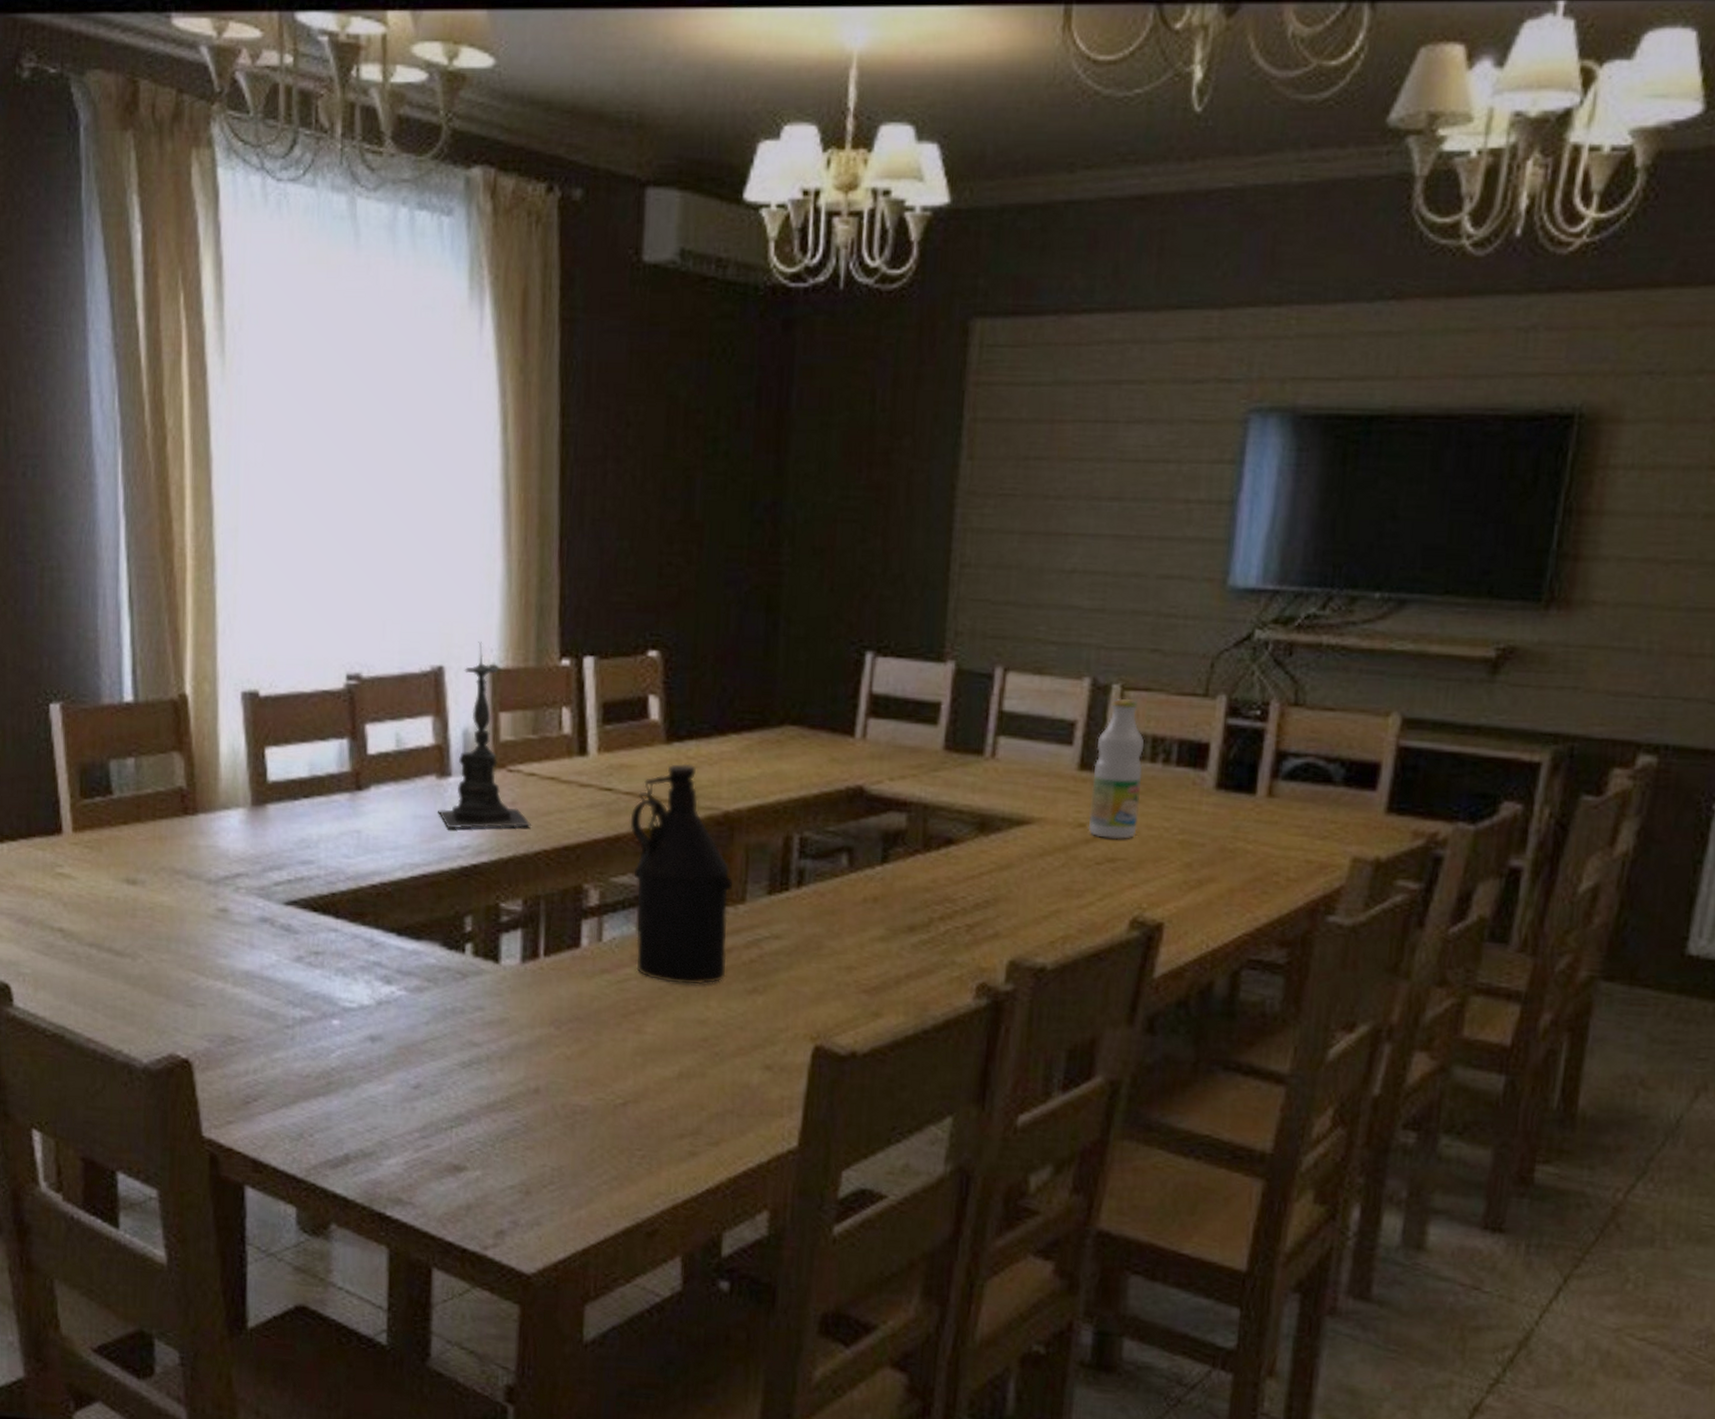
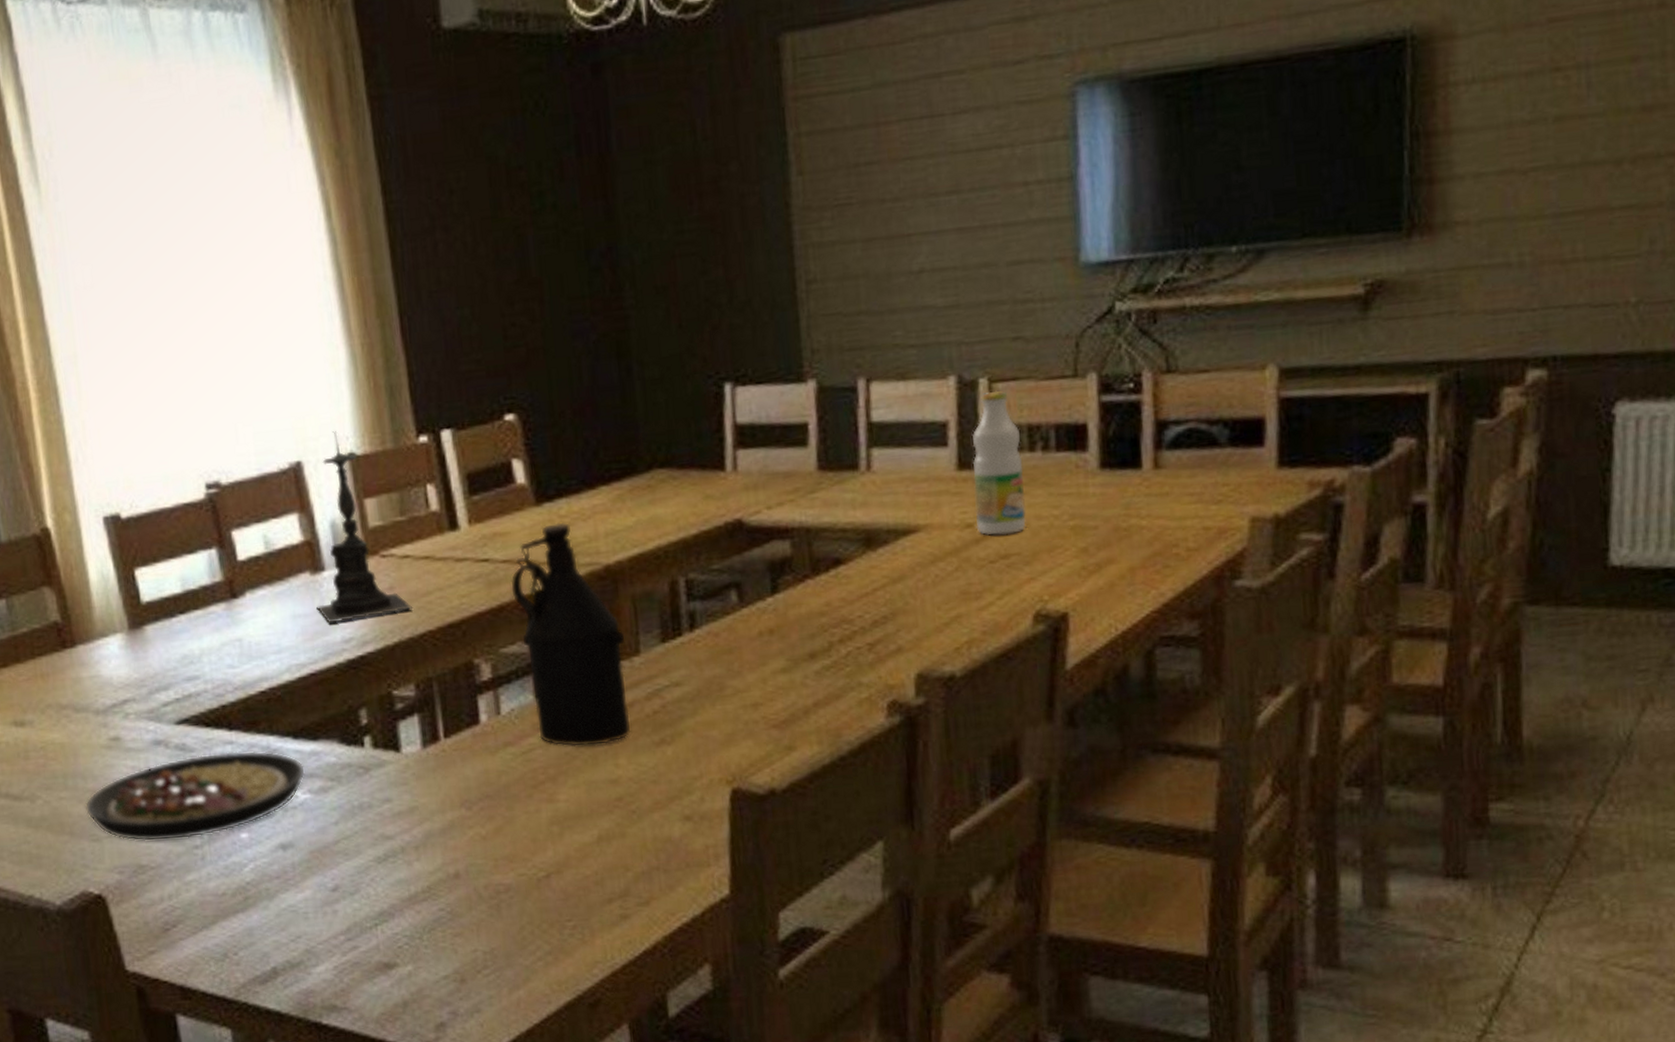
plate: none [184,937,405,1018] -> present [85,750,306,842]

